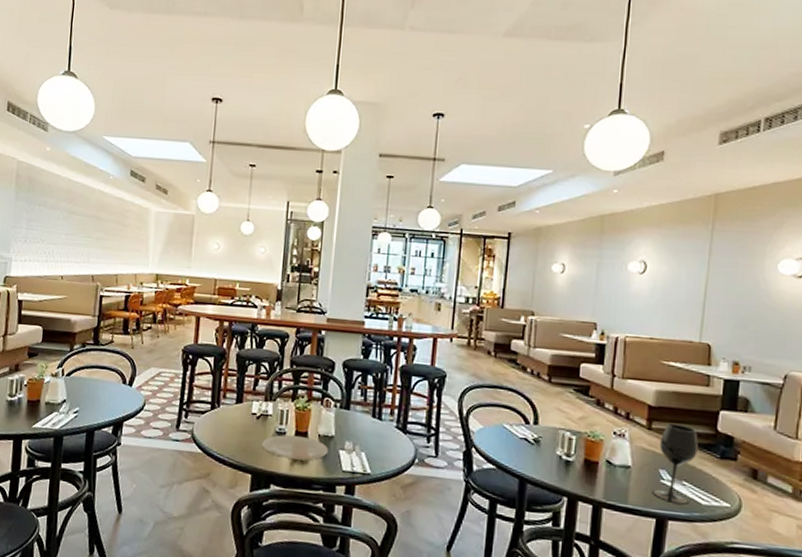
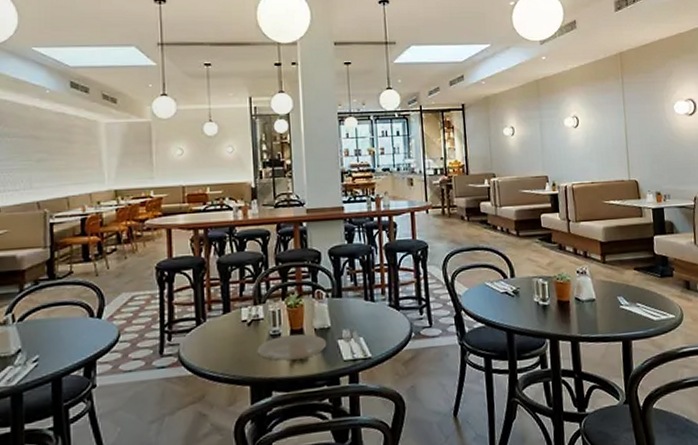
wineglass: present [651,423,698,505] -> none [613,253,645,325]

